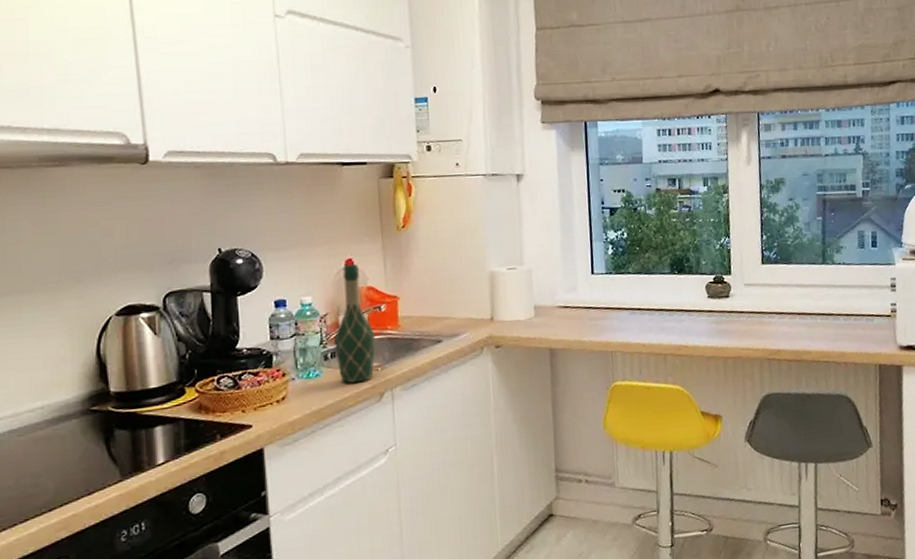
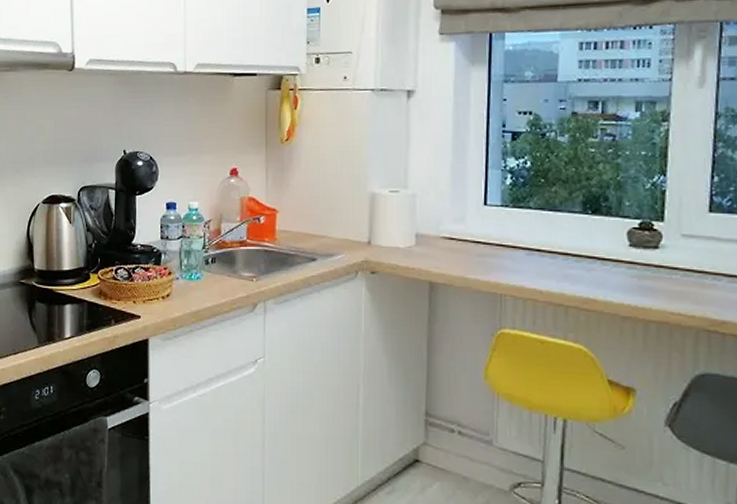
wine bottle: present [334,263,376,384] -> none [215,173,252,291]

